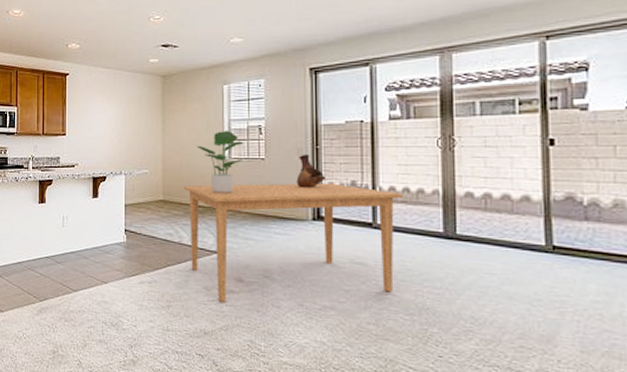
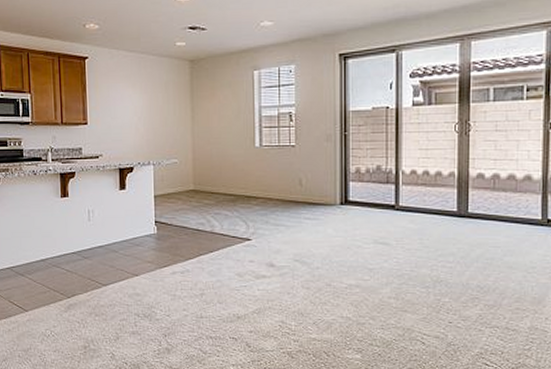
dining table: present [184,183,404,302] -> none [215,168,424,287]
potted plant: present [196,130,244,194] -> none [227,117,275,182]
ceramic vessel: present [296,153,326,187] -> none [325,140,353,173]

